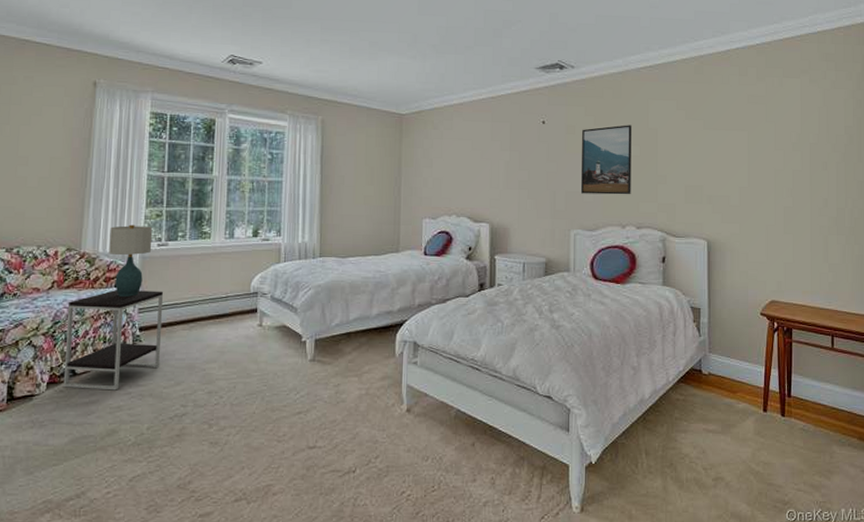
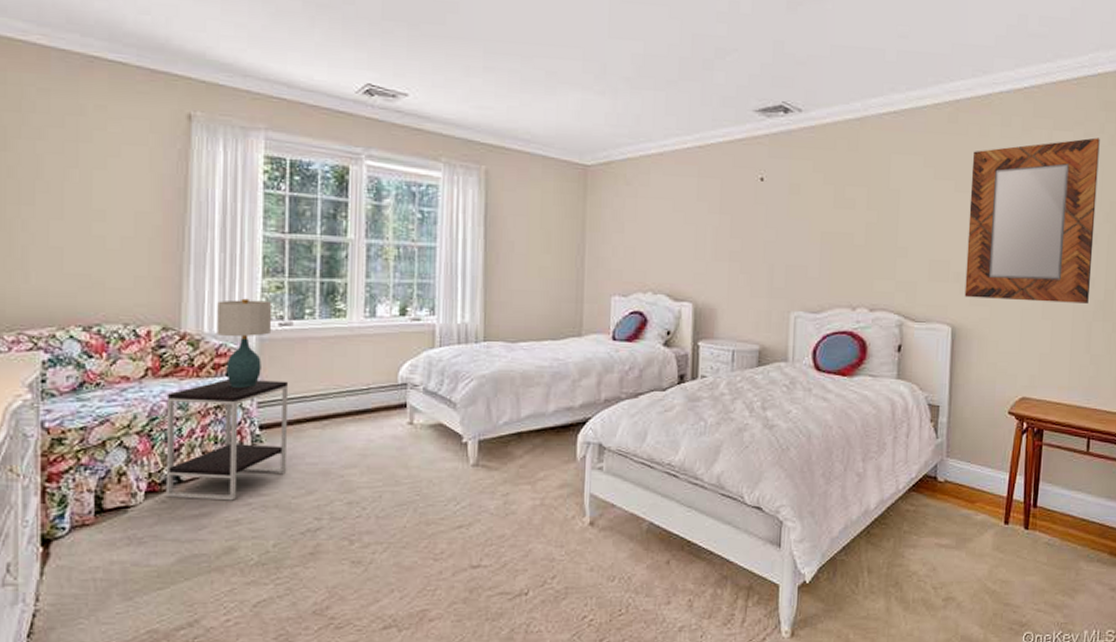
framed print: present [580,125,632,195] -> none [804,184,869,271]
home mirror: none [717,83,824,220] -> present [964,137,1100,304]

